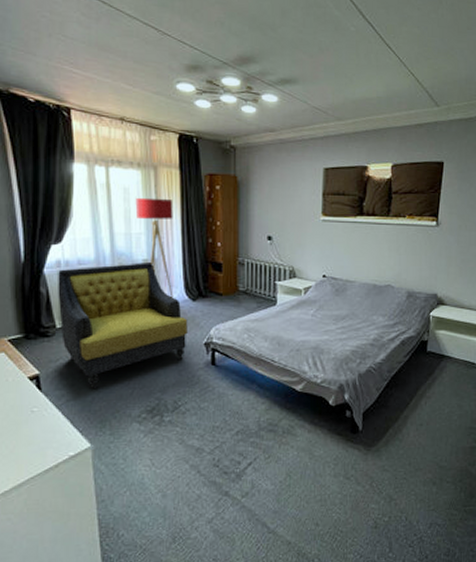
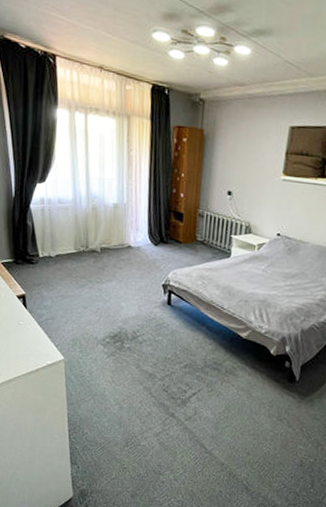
armchair: present [58,261,188,390] -> none [41,205,149,313]
floor lamp: present [135,197,174,298] -> none [109,145,143,241]

